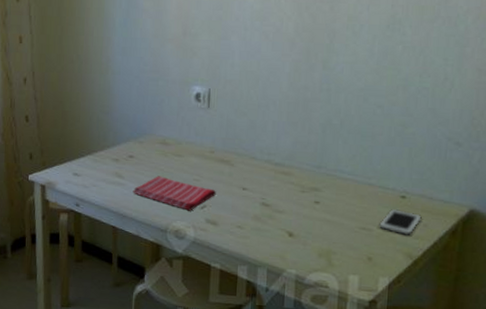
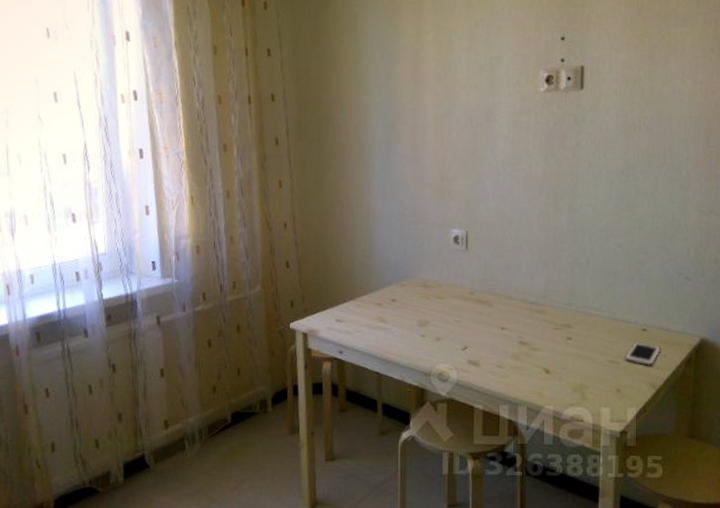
dish towel: present [132,176,216,211] -> none [396,319,476,353]

